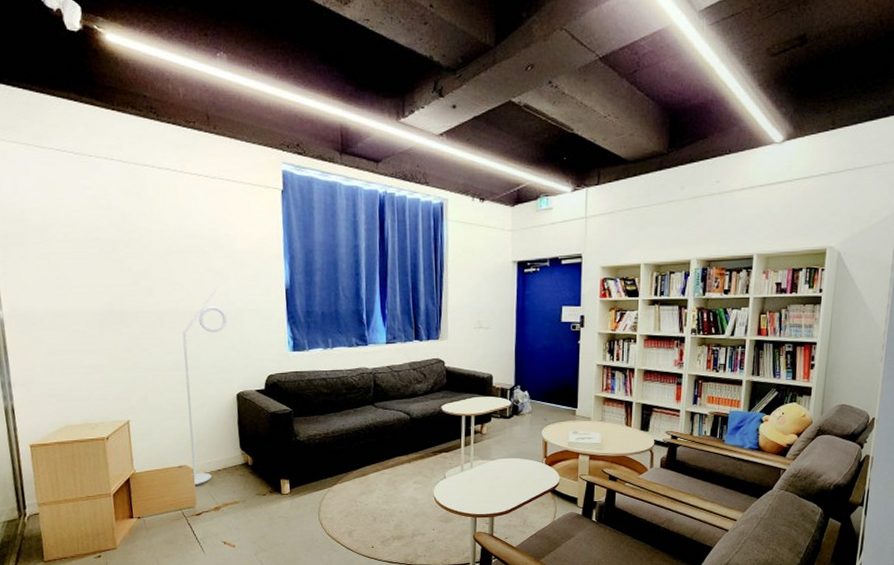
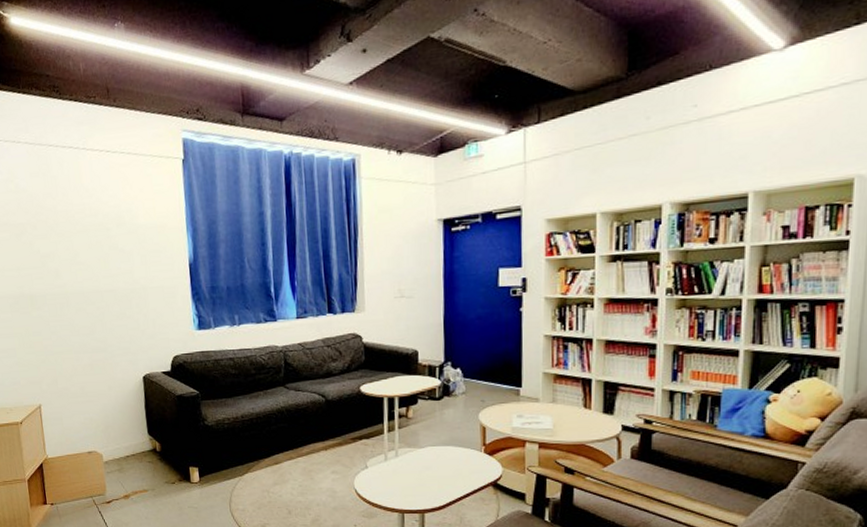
floor lamp: present [182,285,227,485] -> none [88,263,131,472]

